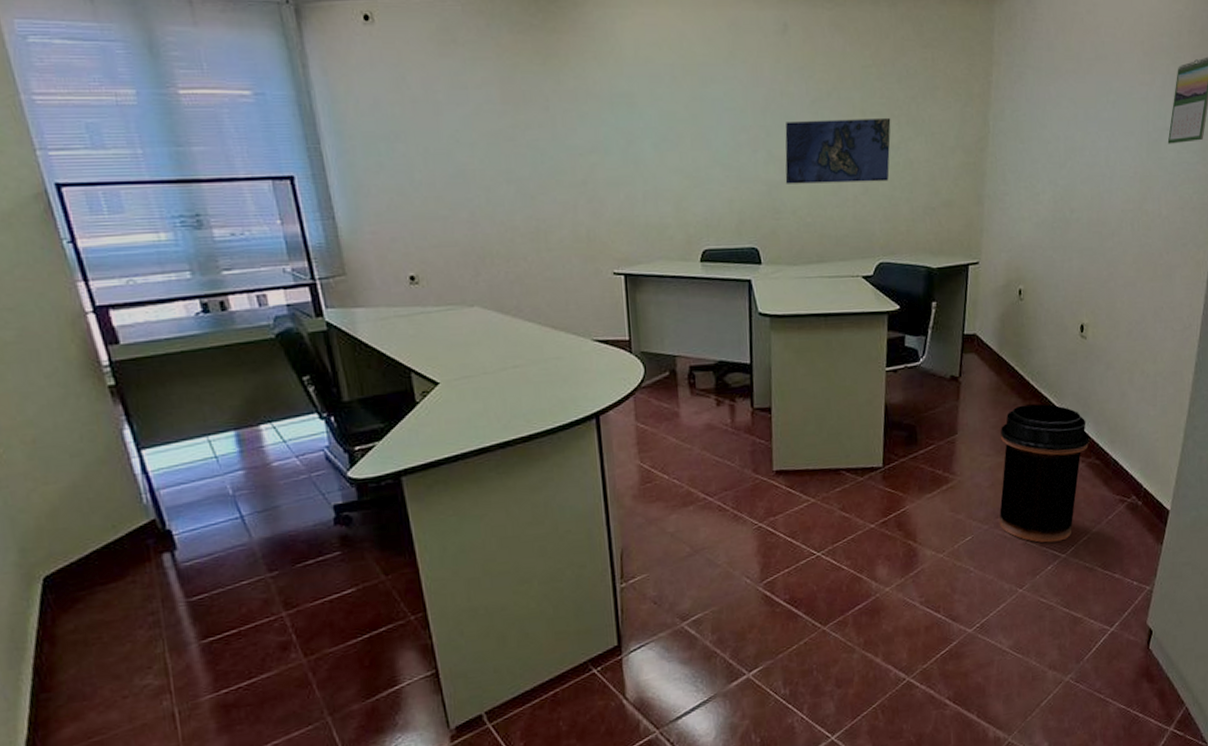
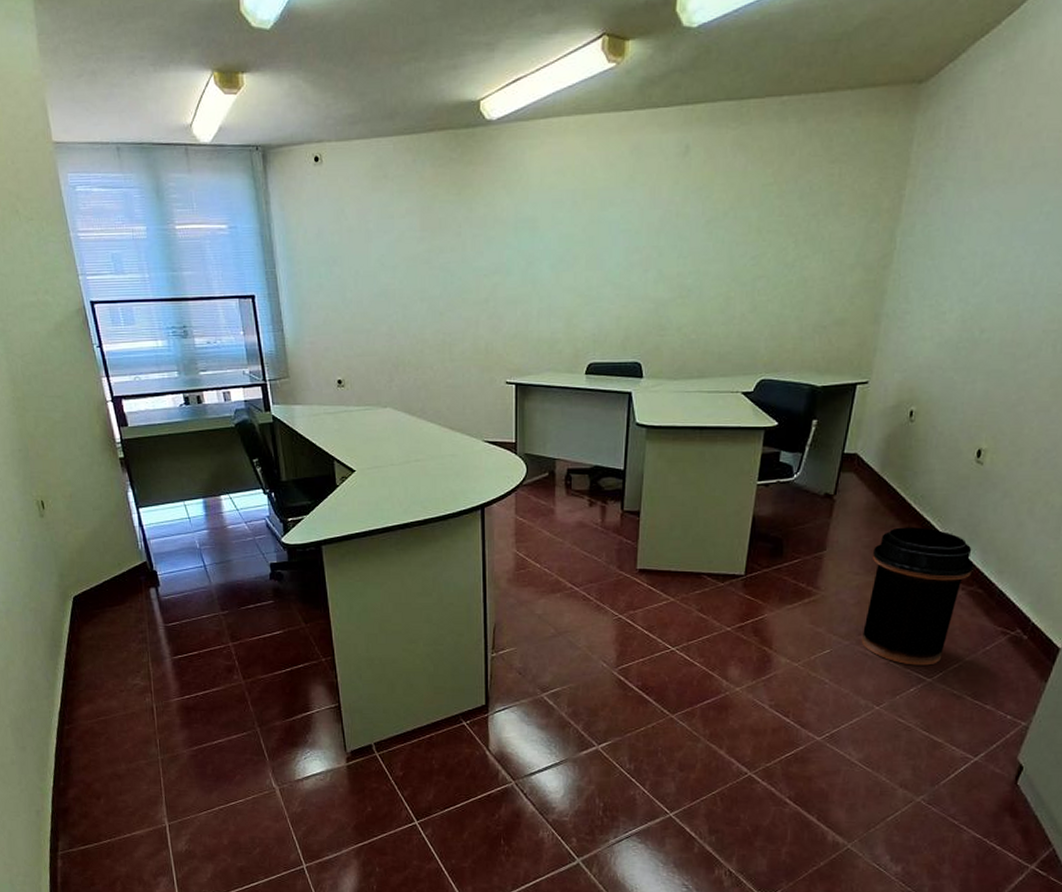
map: present [785,117,891,184] -> none [673,235,788,302]

